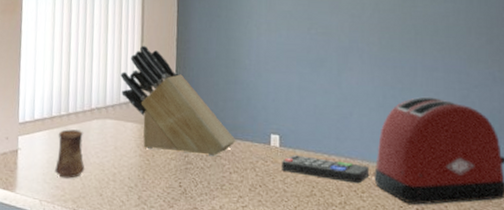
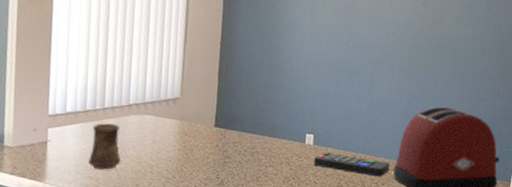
knife block: present [121,45,236,157] -> none [161,46,274,152]

